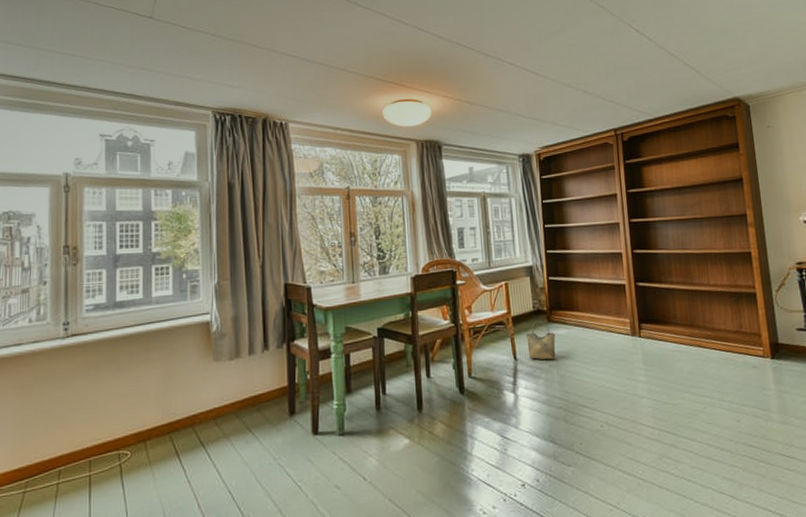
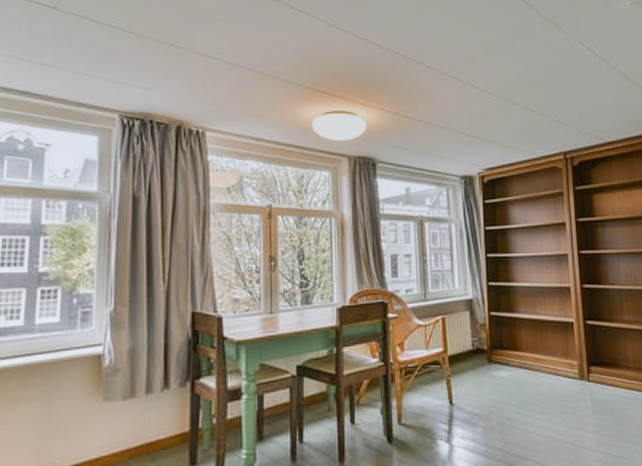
woven basket: present [526,319,556,360] -> none [464,359,496,406]

